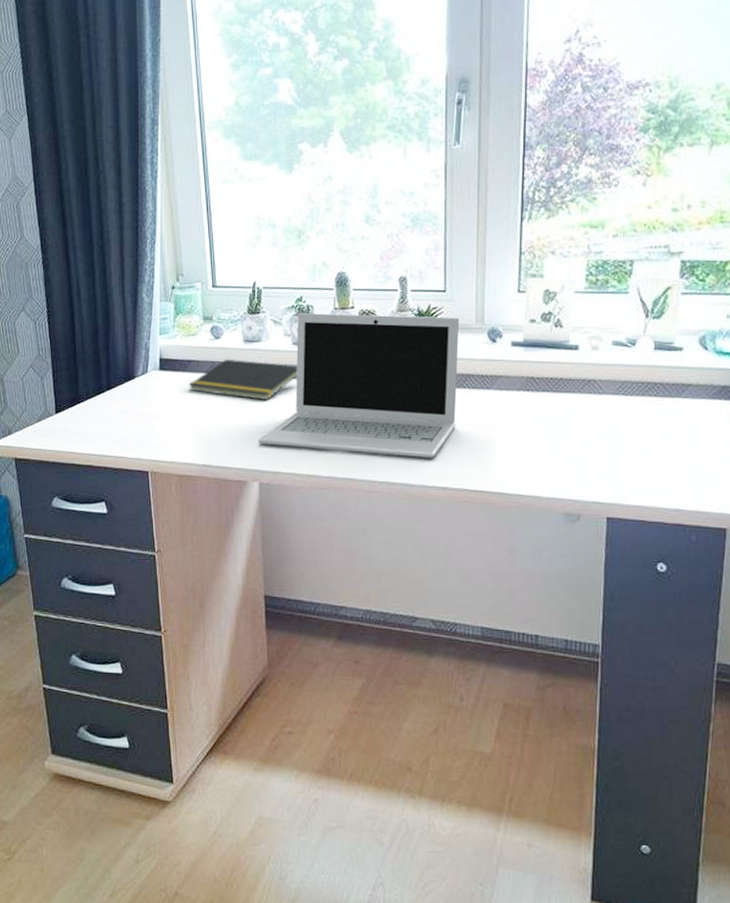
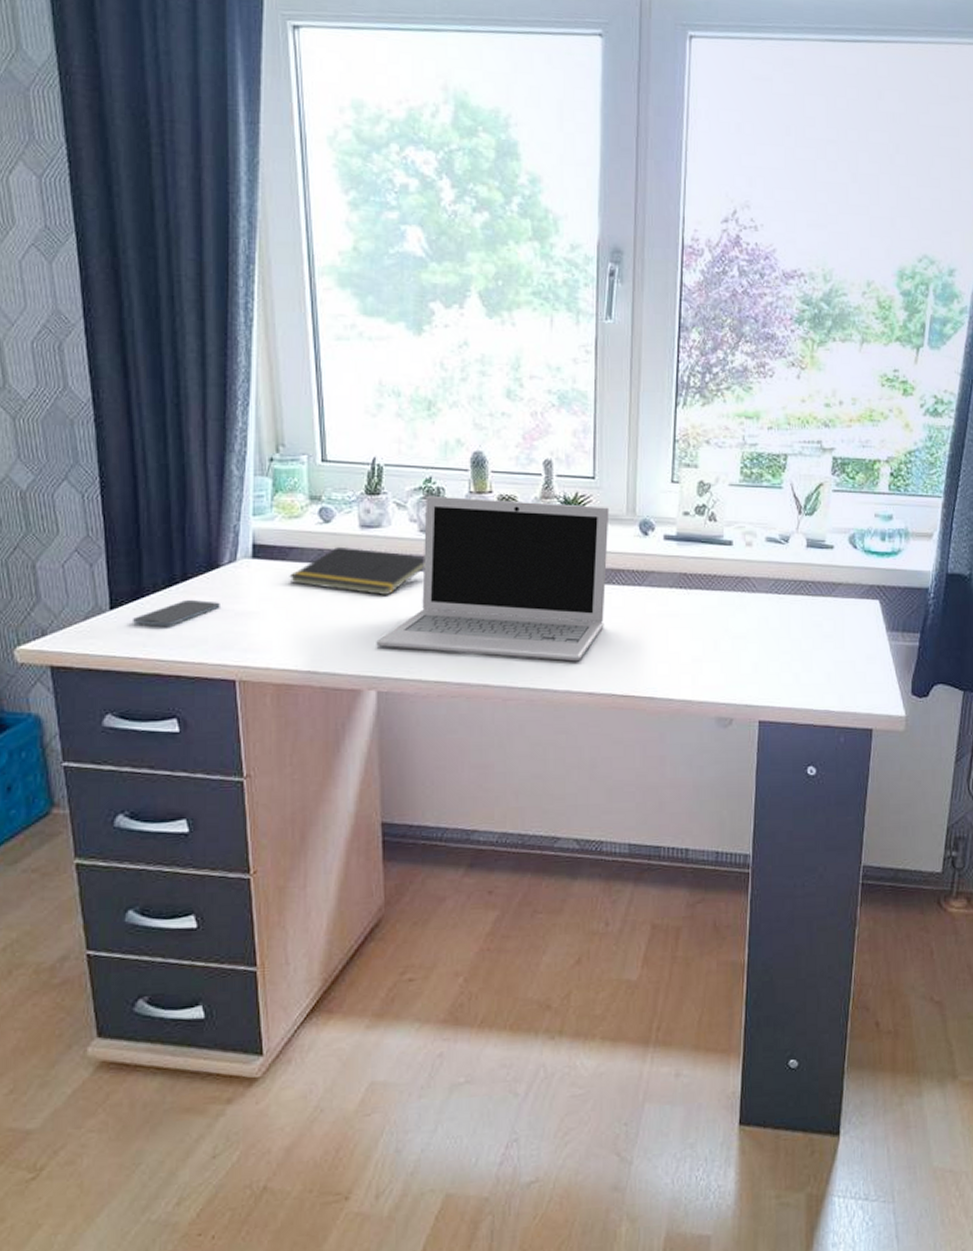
smartphone: none [72,406,136,427] -> present [133,600,220,627]

